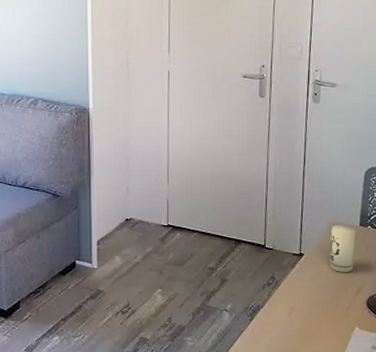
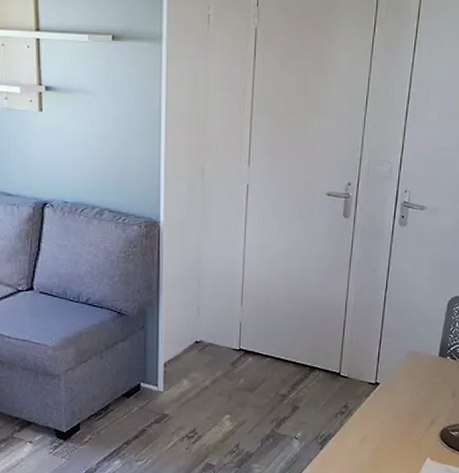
candle: present [330,224,356,272] -> none [405,354,434,403]

